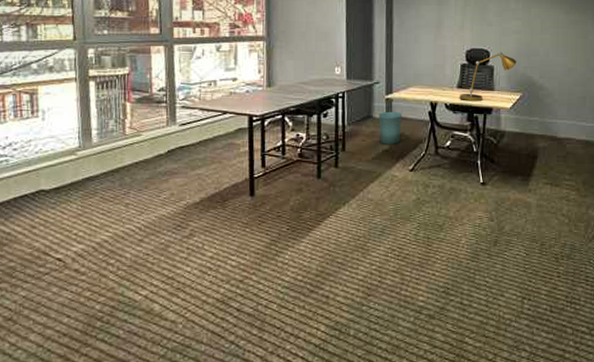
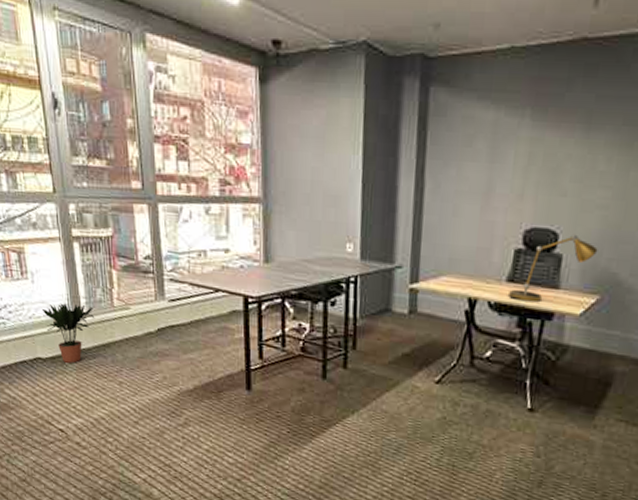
potted plant: none [50,135,106,192] -> present [41,302,95,363]
waste bin: present [378,111,403,144] -> none [398,305,431,348]

